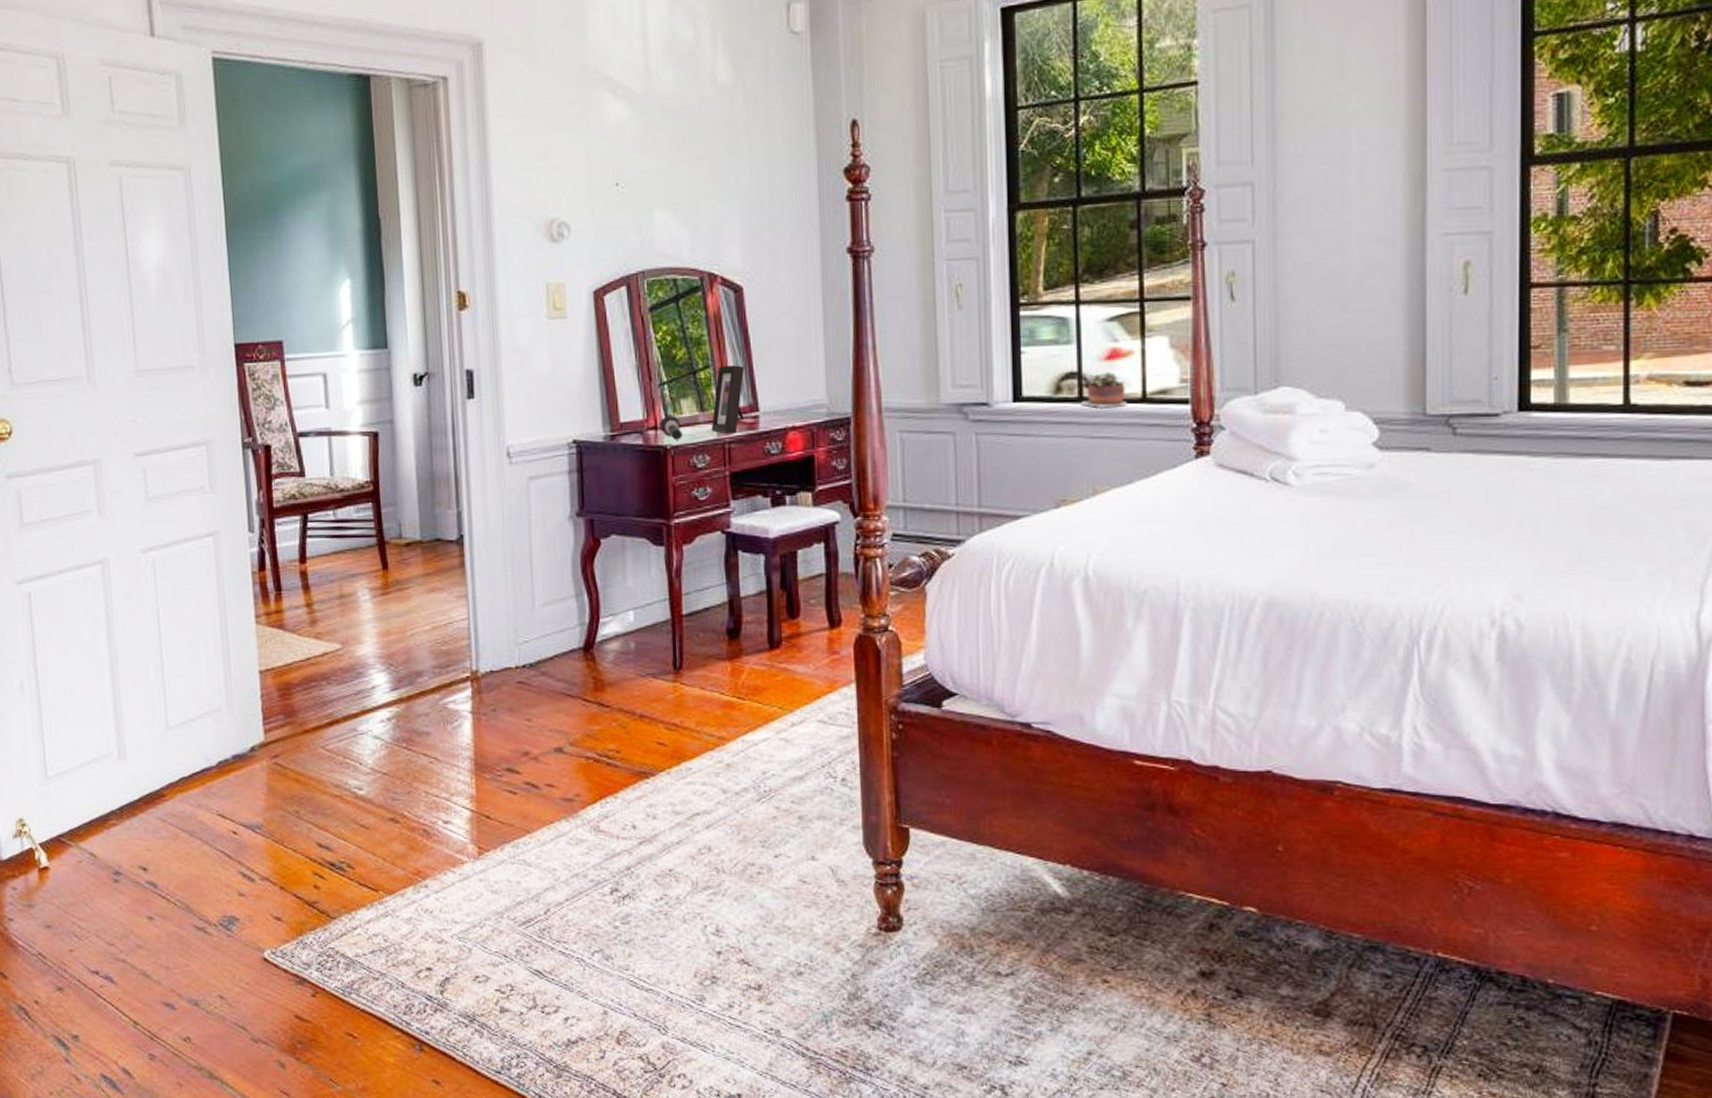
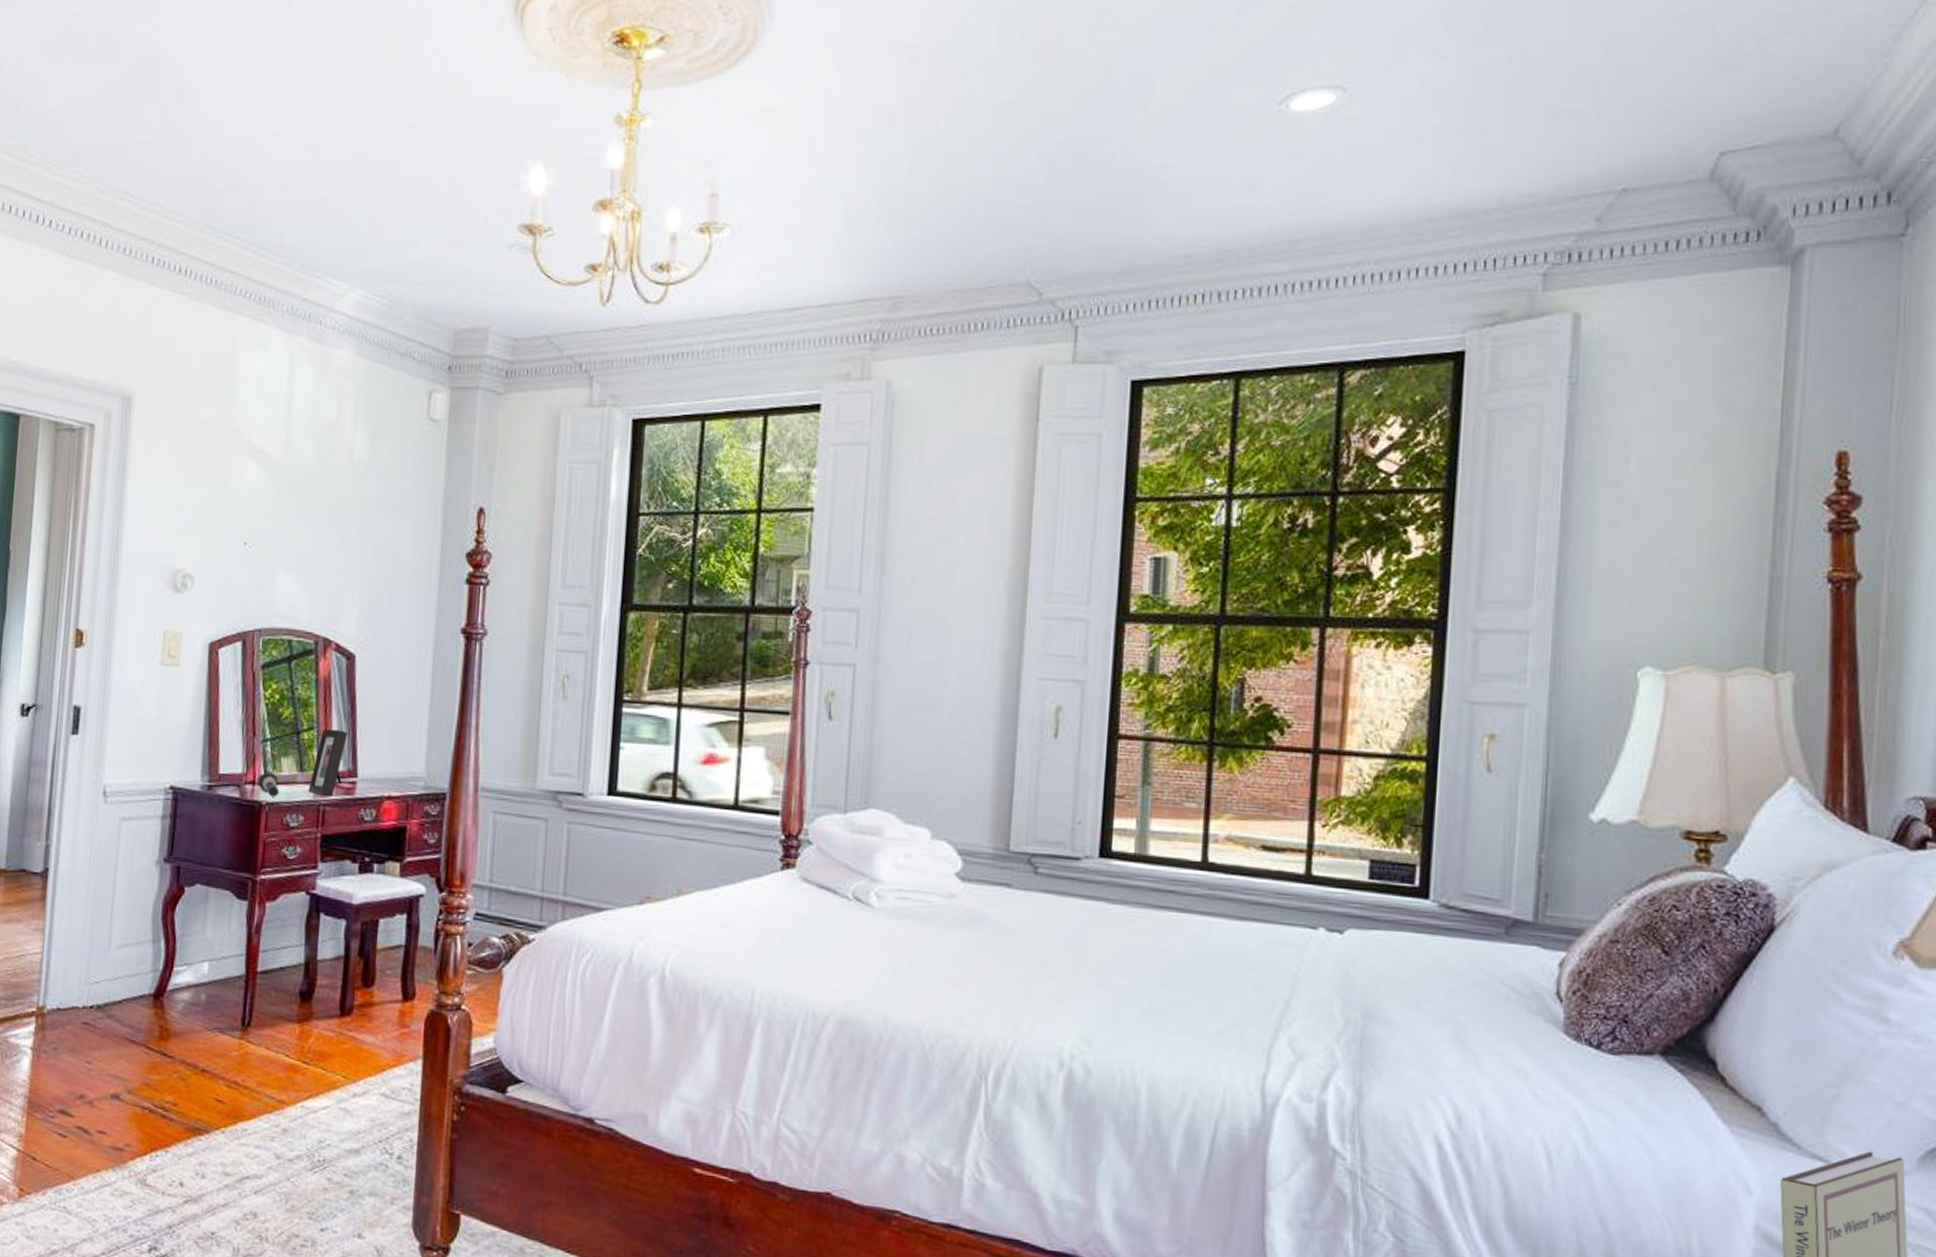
succulent plant: present [1081,372,1127,409] -> none [673,776,719,812]

